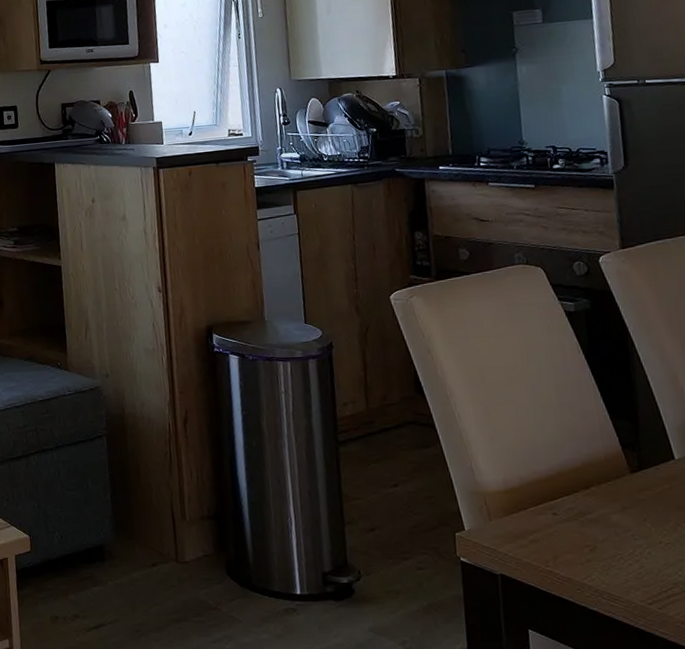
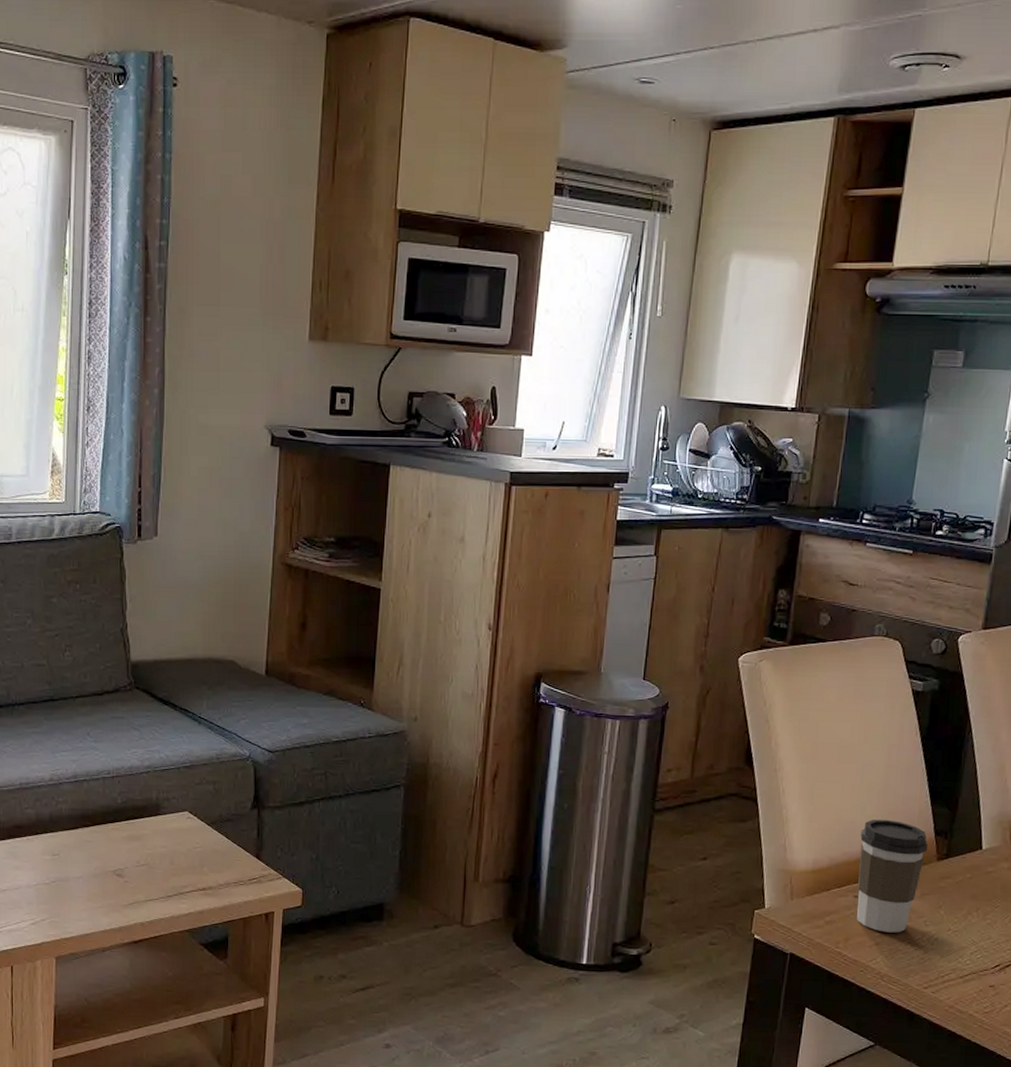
coffee cup: none [545,436,618,549] -> present [857,819,928,933]

